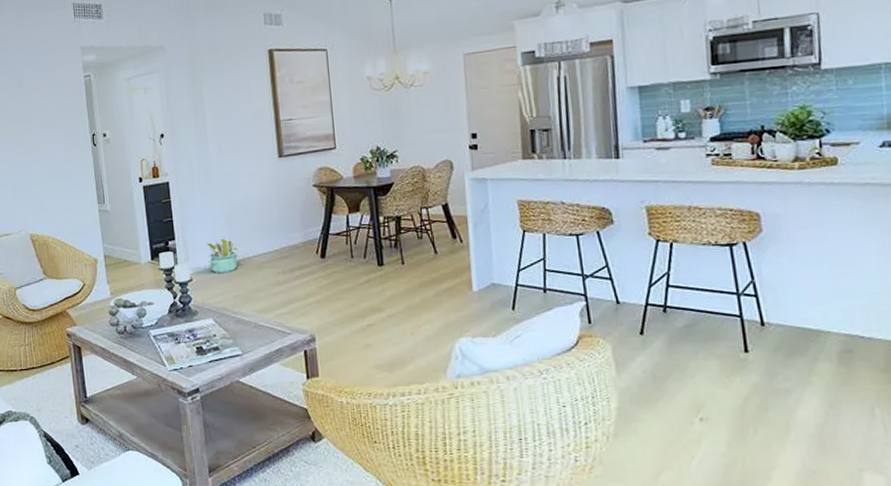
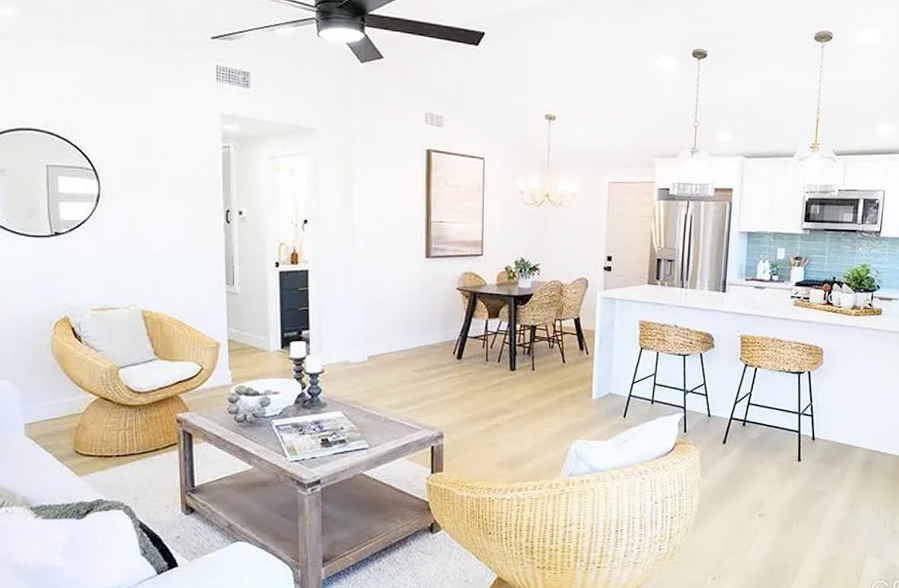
decorative plant: present [207,238,239,274] -> none [343,332,377,368]

